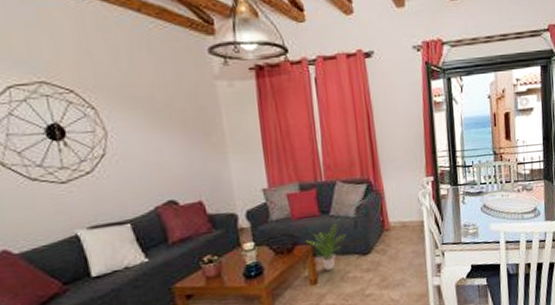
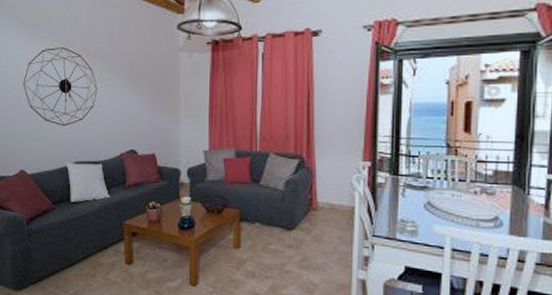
potted plant: present [305,222,346,271] -> none [234,192,273,238]

